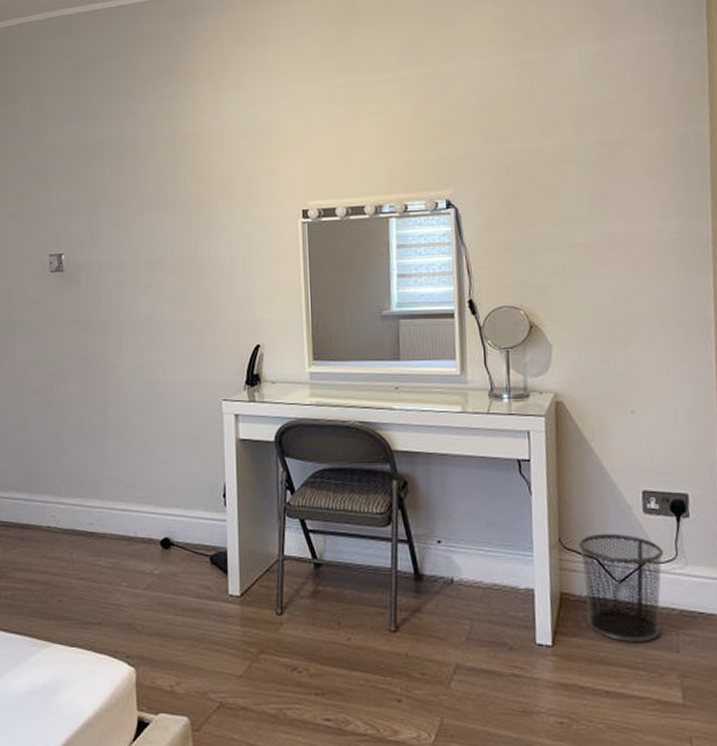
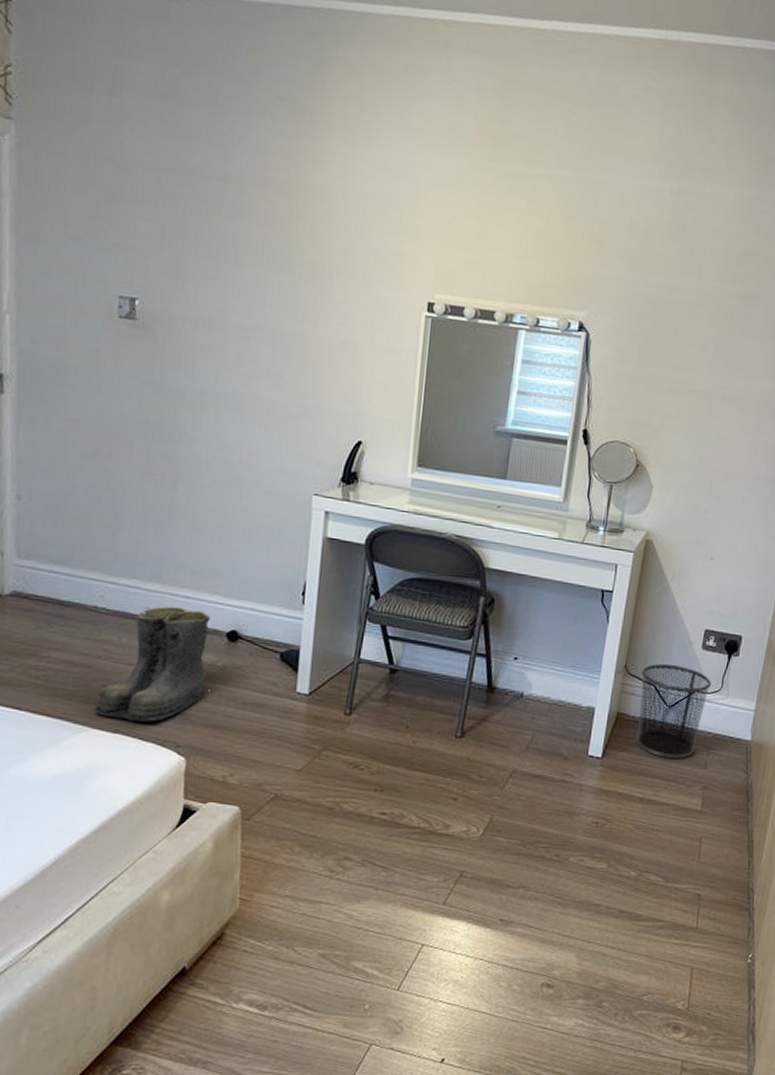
boots: none [52,520,150,634] -> present [92,606,210,722]

